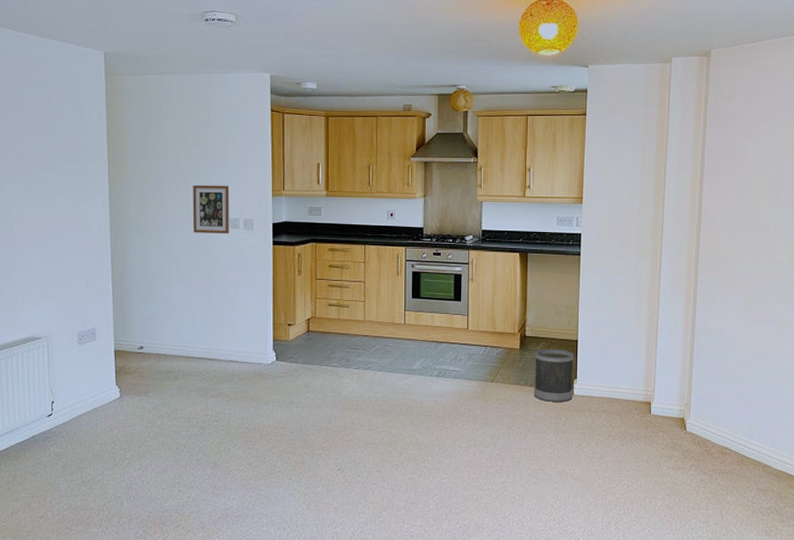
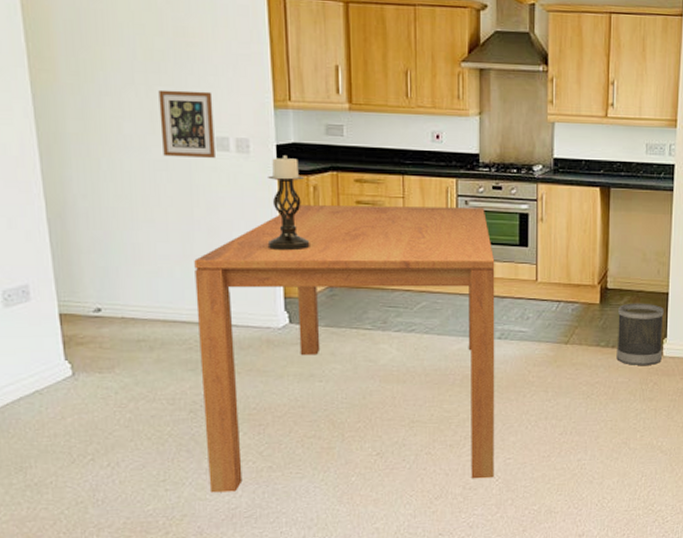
dining table: none [209,268,435,495] -> present [194,205,495,493]
candle holder: none [263,231,294,304] -> present [267,155,310,251]

